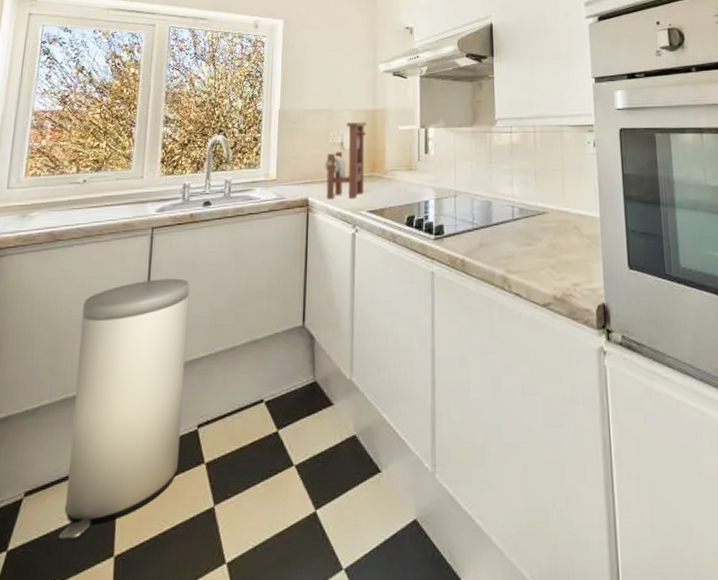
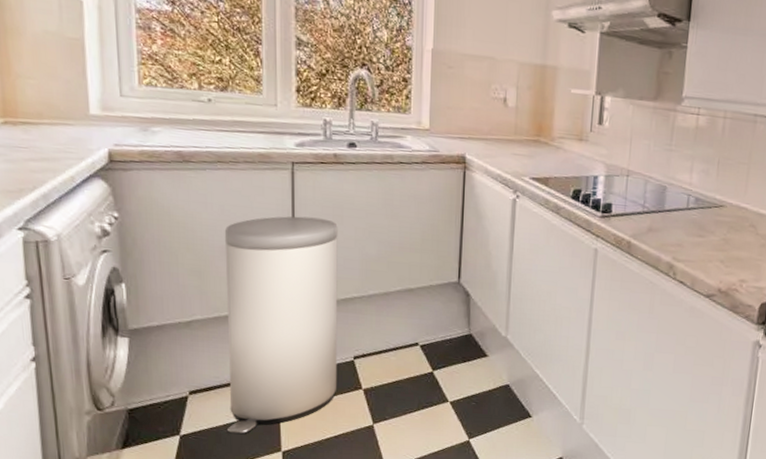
paper towel holder: present [324,122,367,199] -> none [484,76,534,162]

